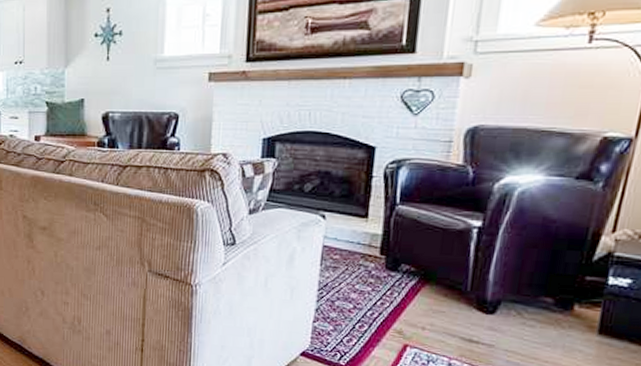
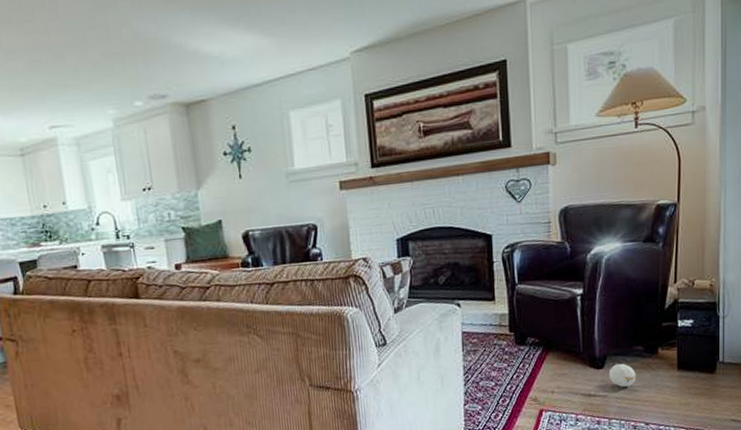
ball: none [500,312,538,342] -> present [608,363,636,387]

